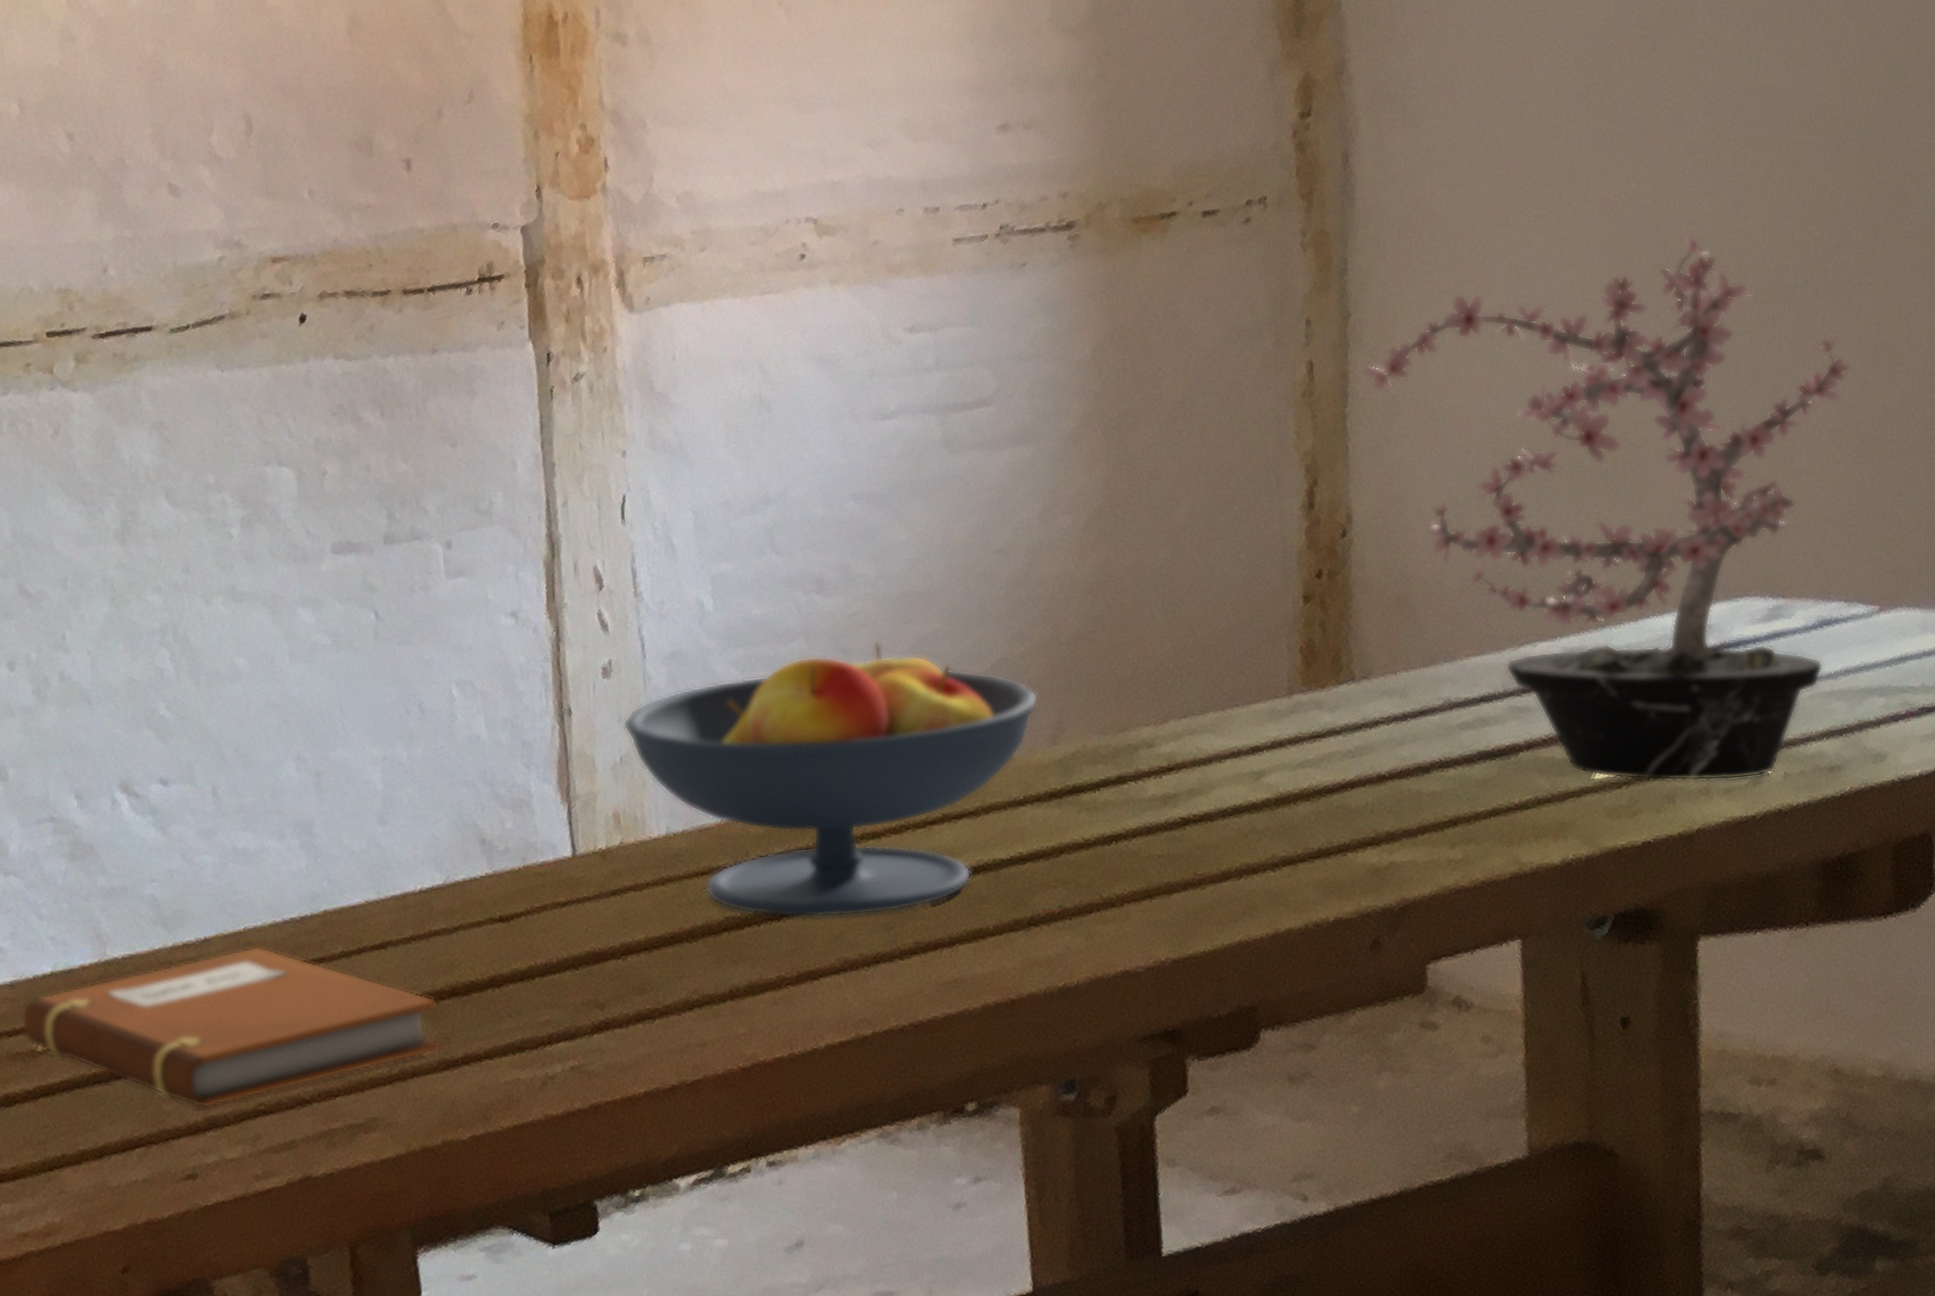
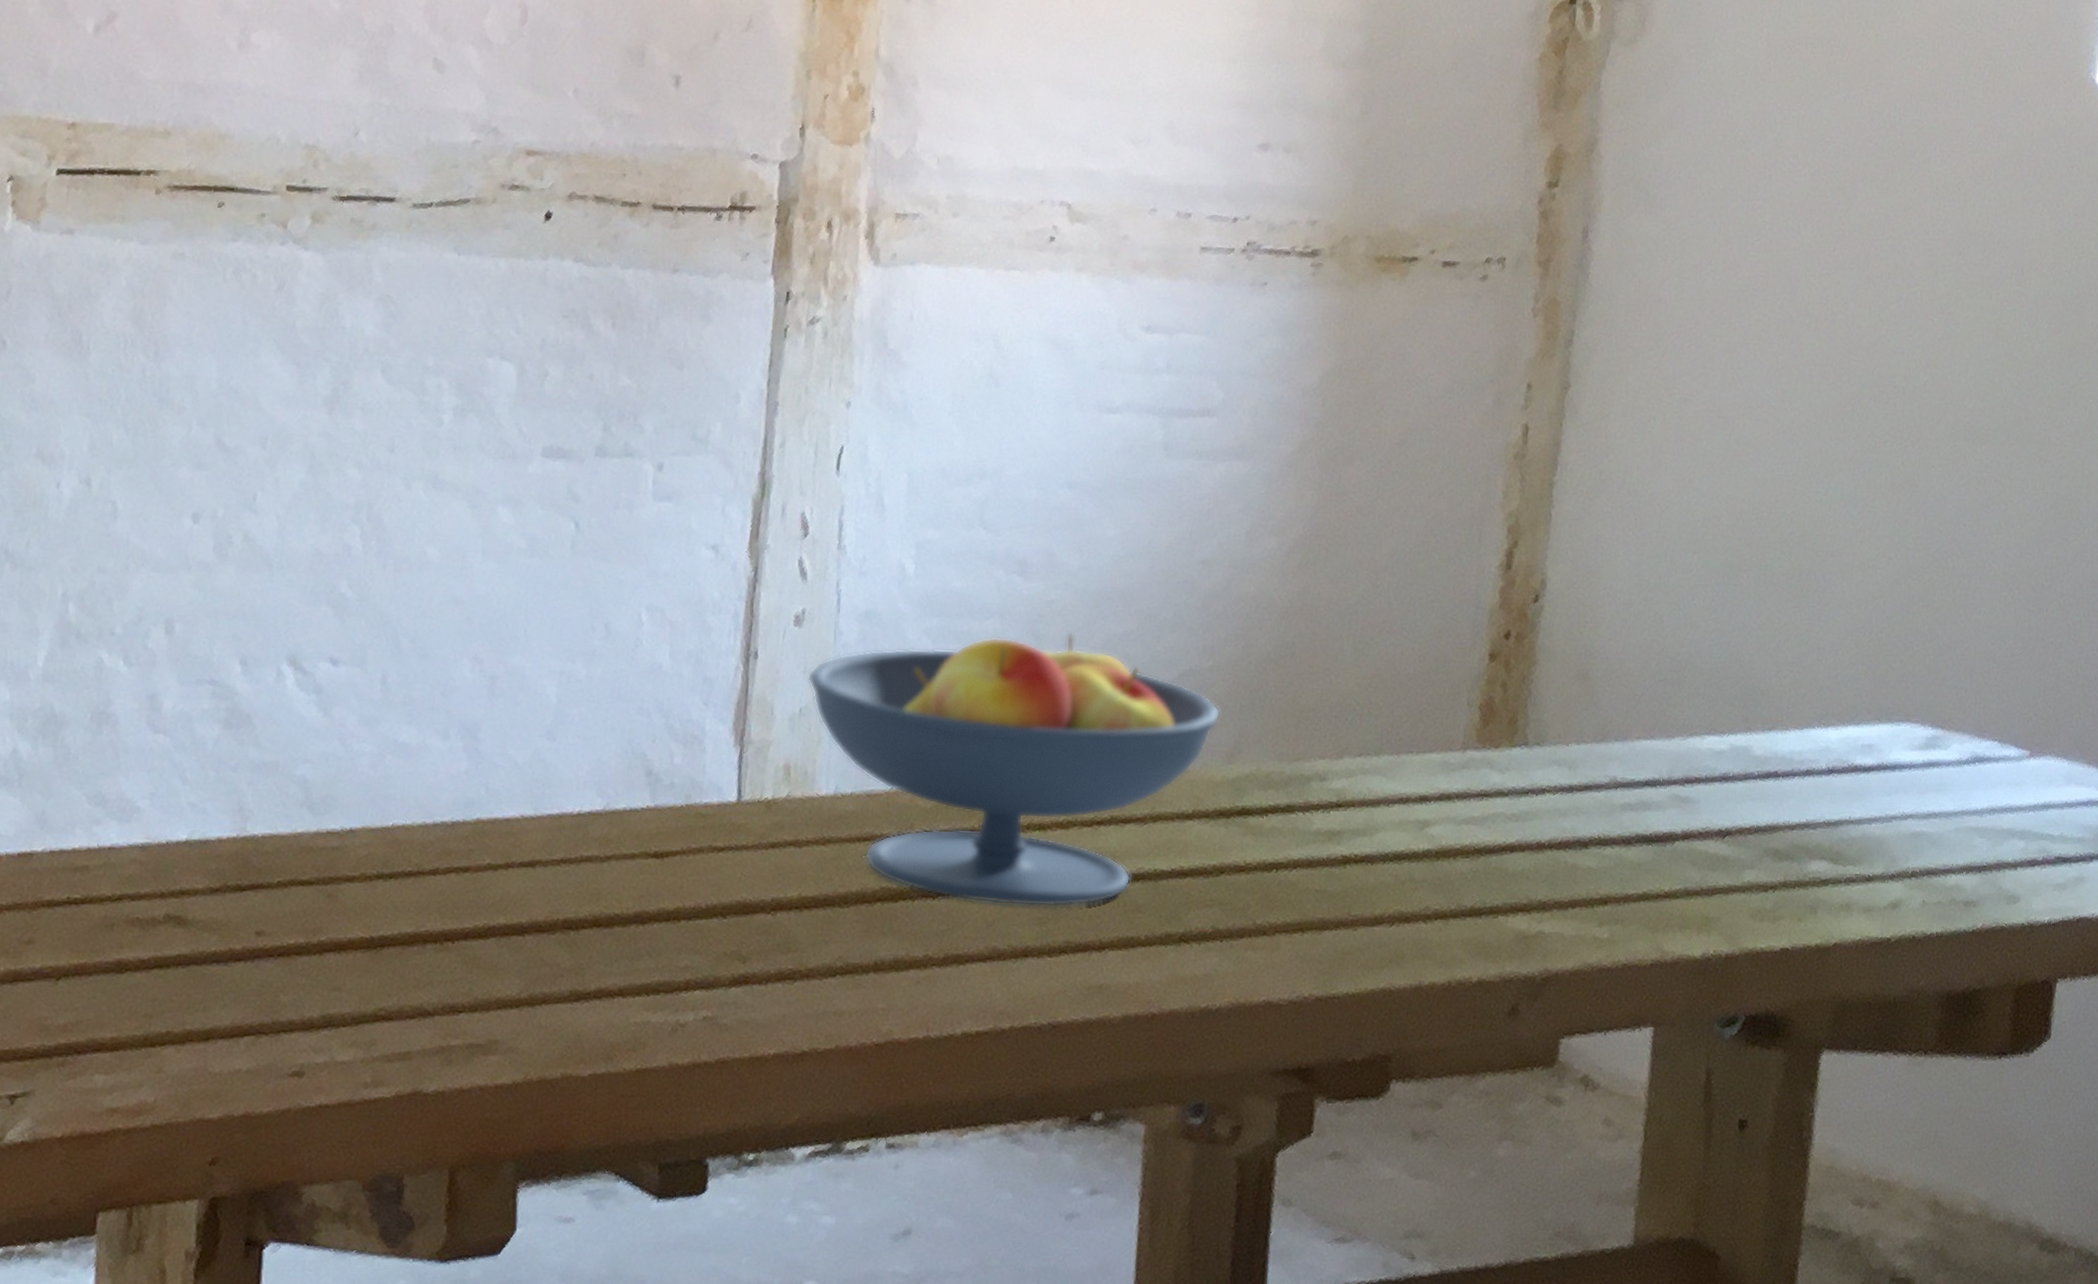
notebook: present [21,945,442,1109] -> none [147,844,580,1006]
potted plant: present [1360,229,1851,782] -> none [1572,356,2031,901]

